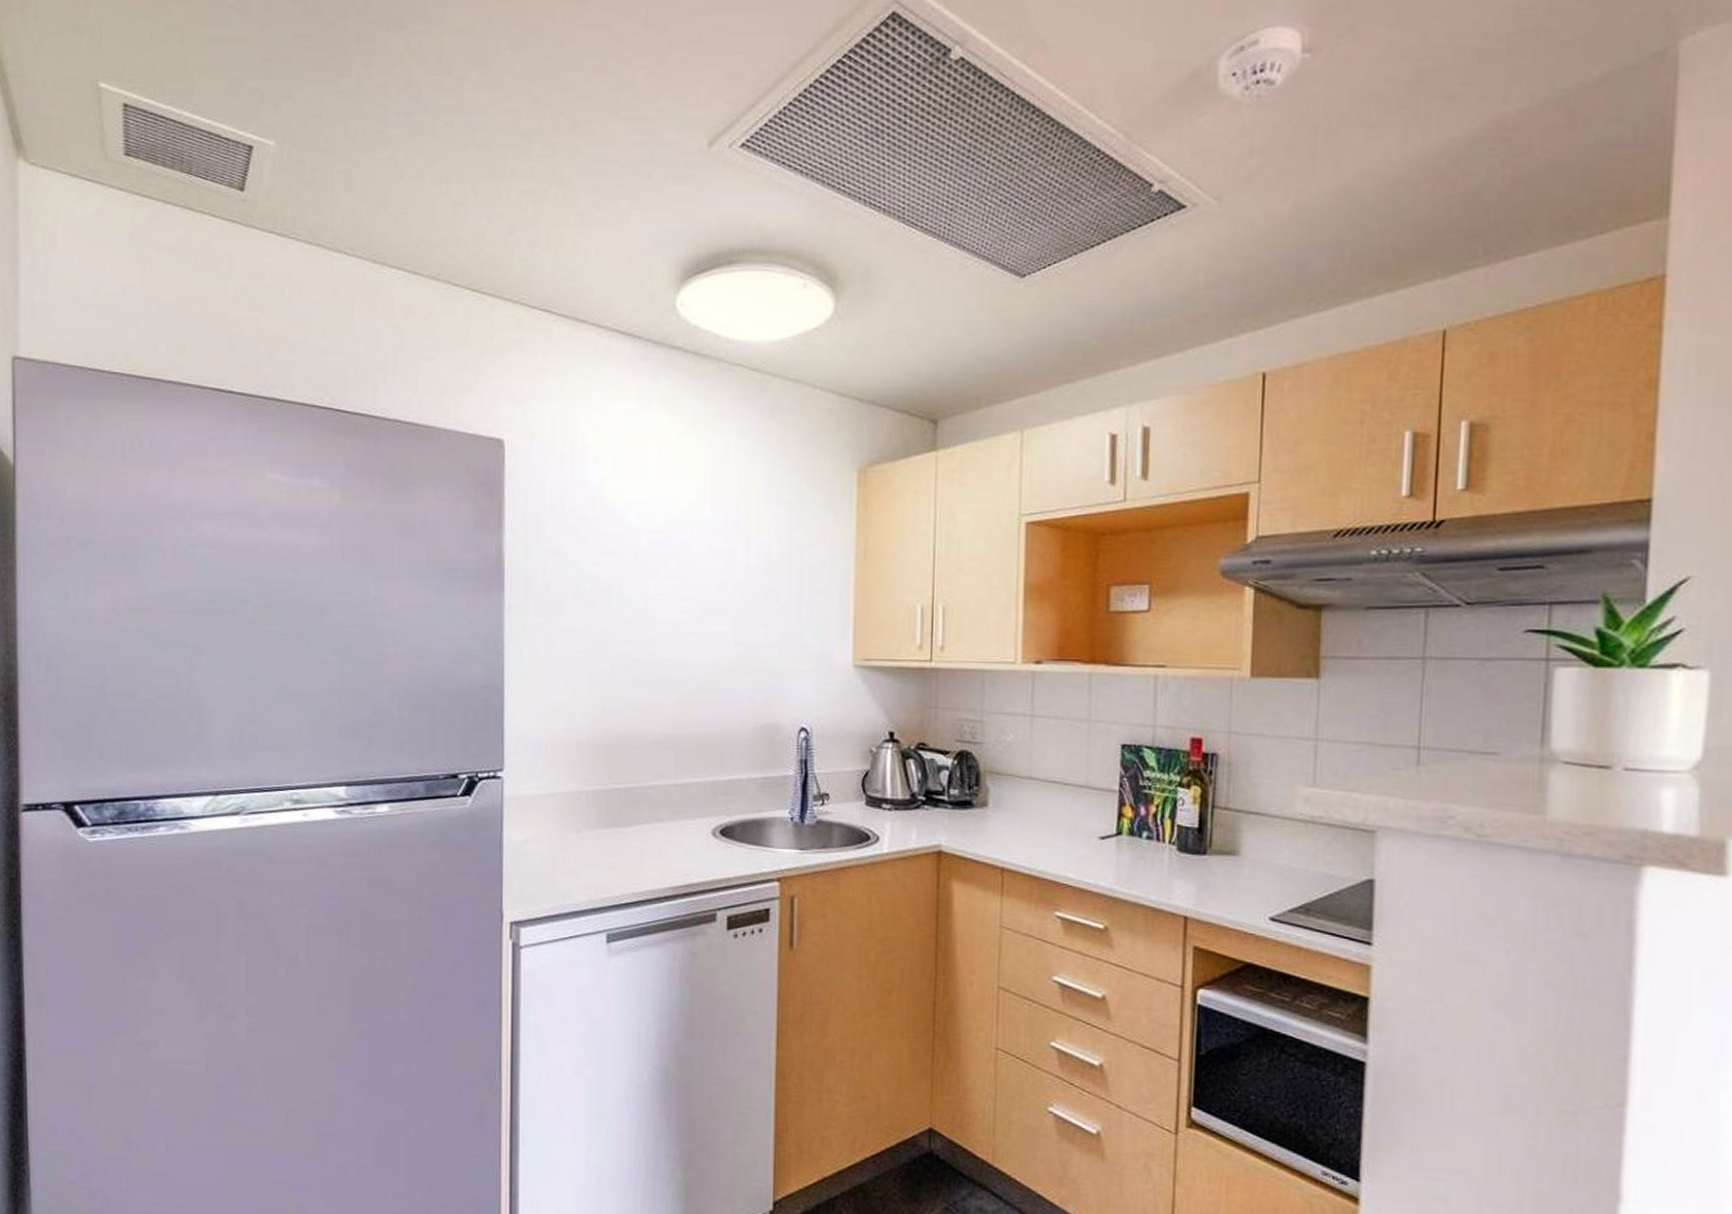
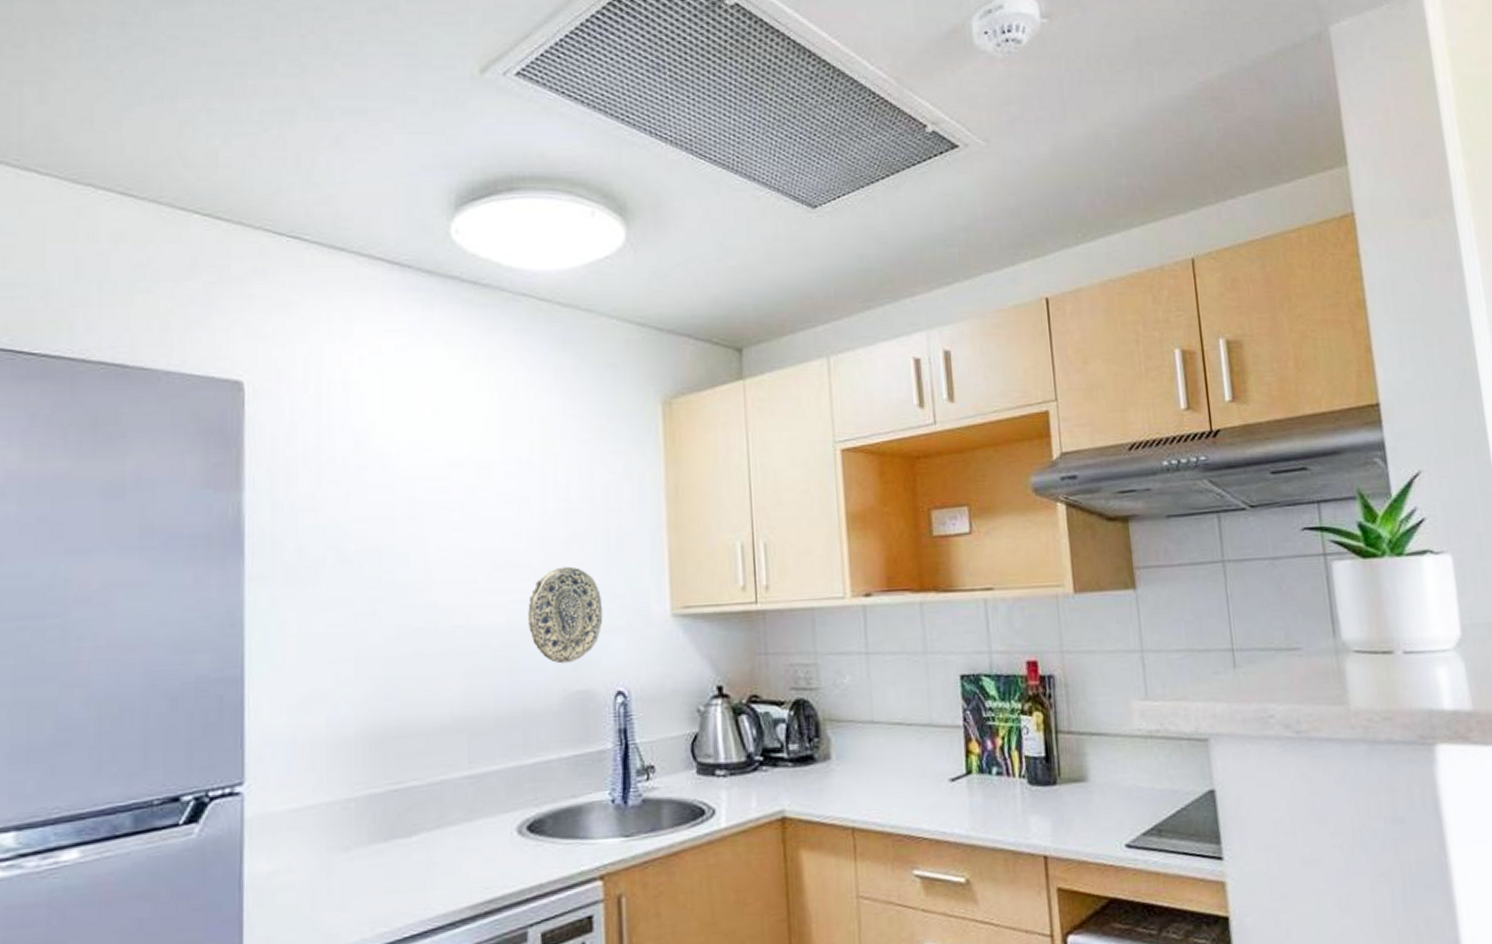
decorative plate: none [729,616,793,700] -> present [528,566,603,664]

